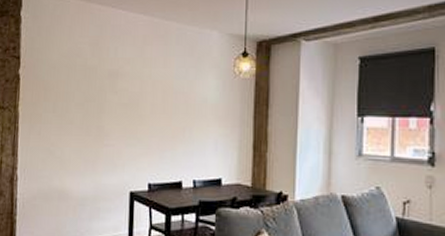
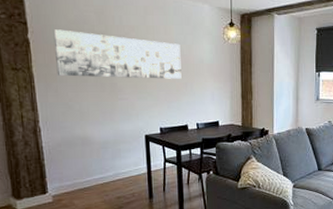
wall art: none [42,64,181,122] -> present [53,29,182,79]

